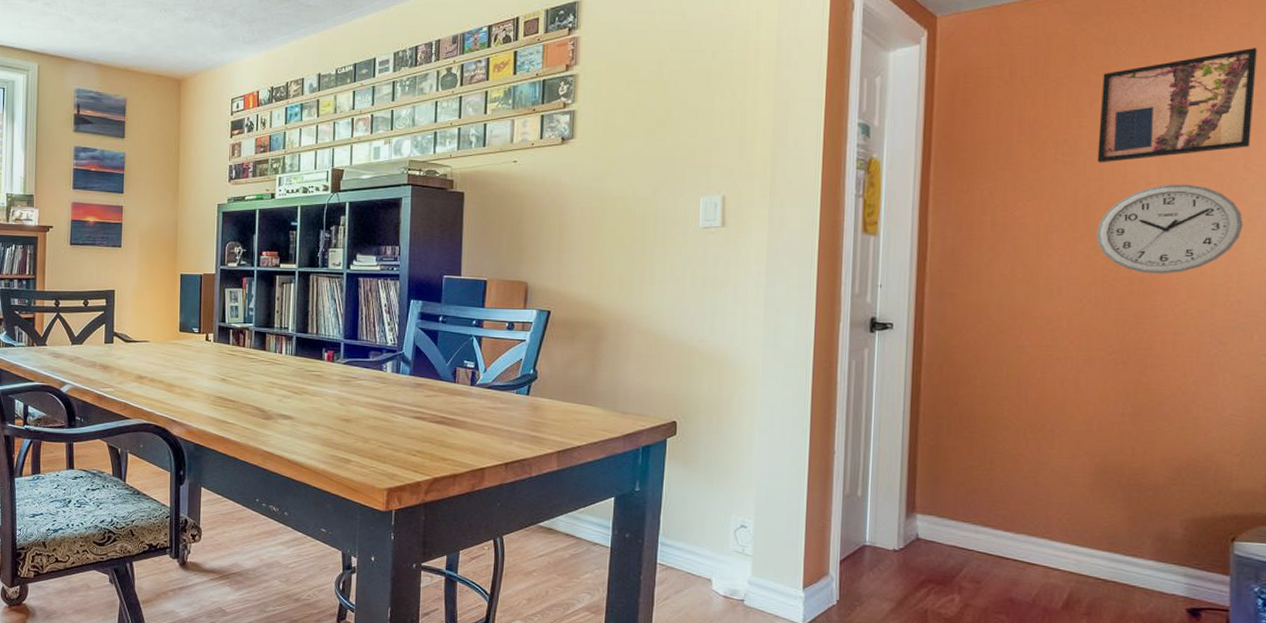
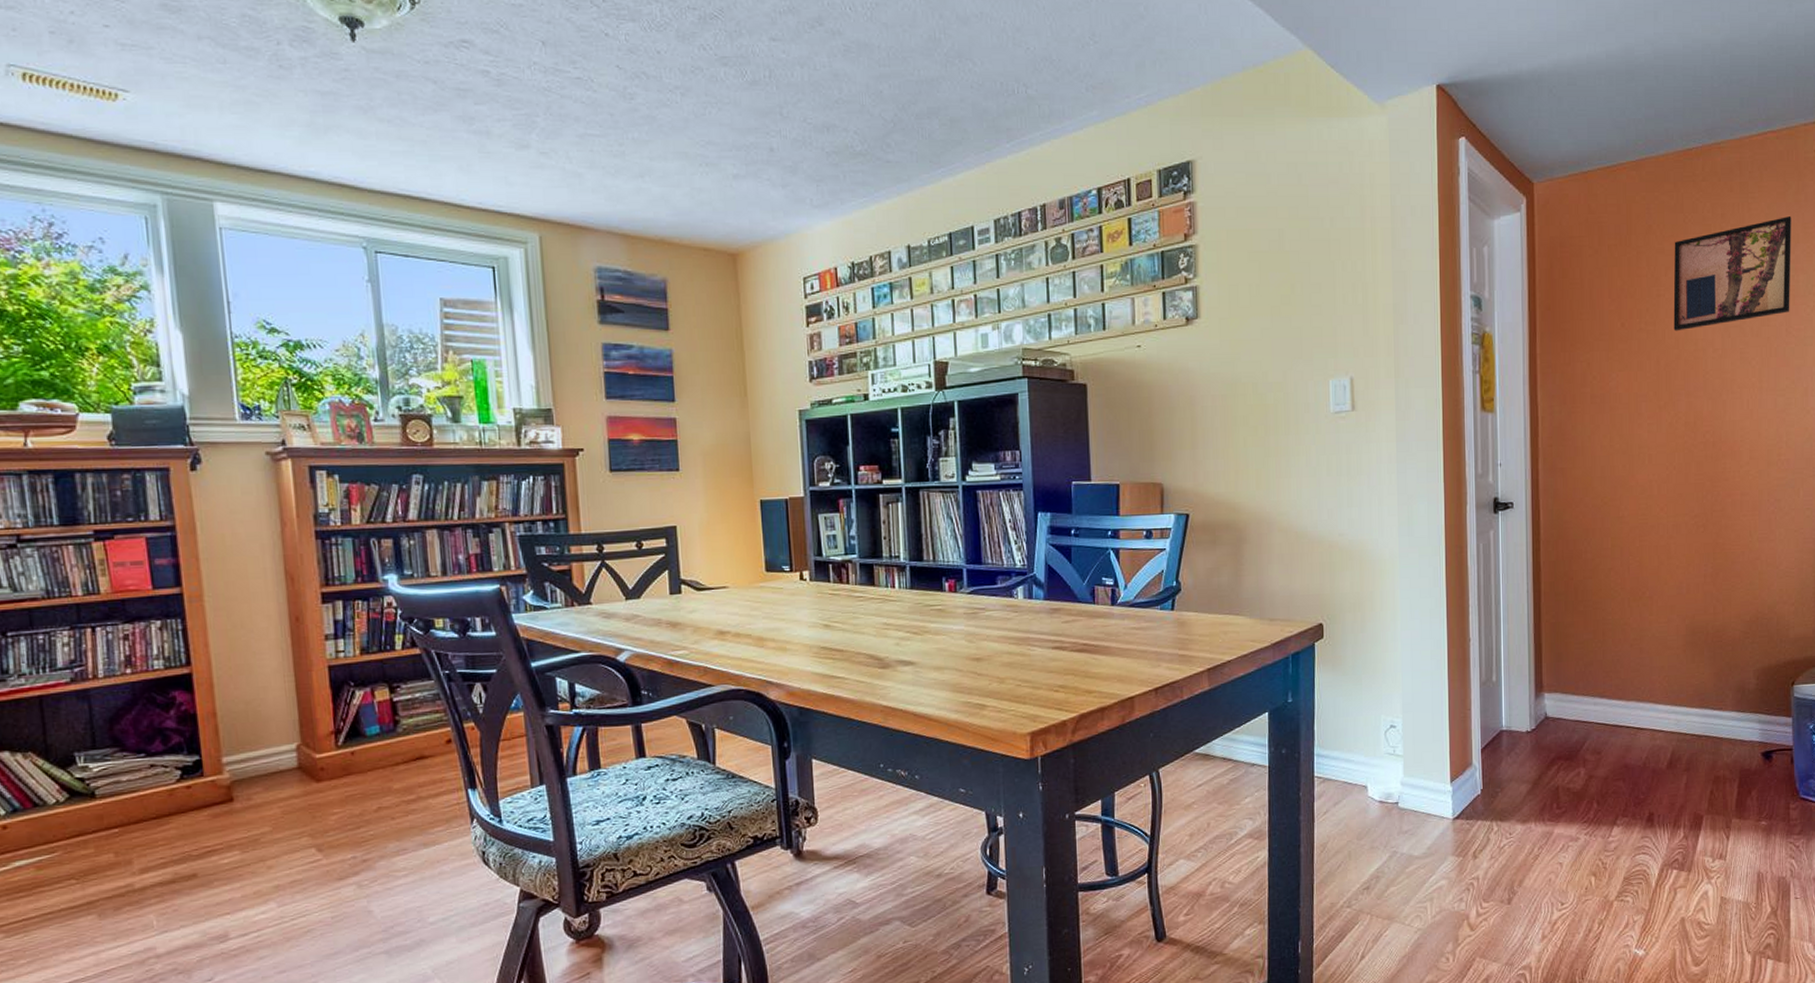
wall clock: present [1096,184,1243,274] -> none [1676,349,1788,438]

